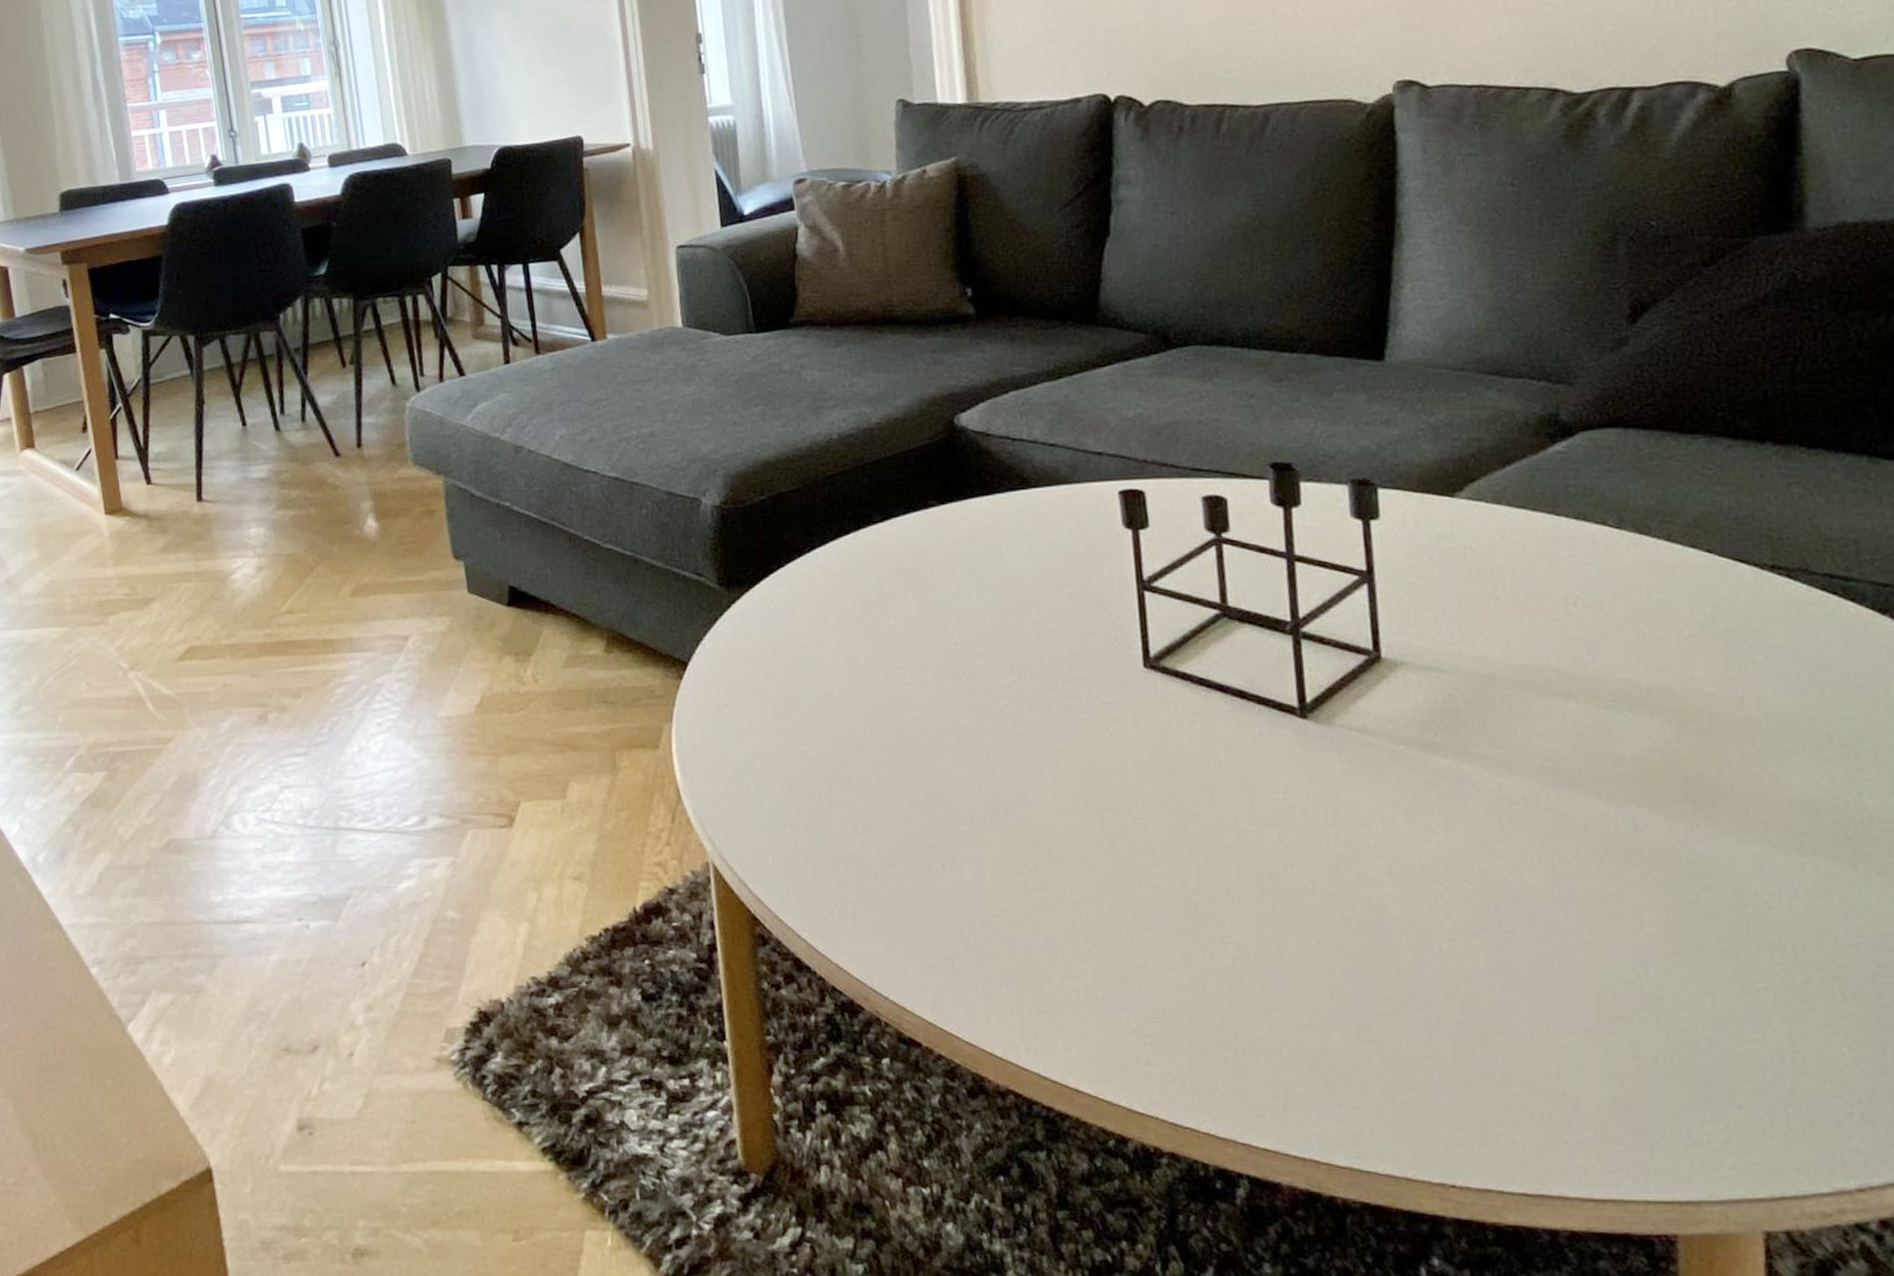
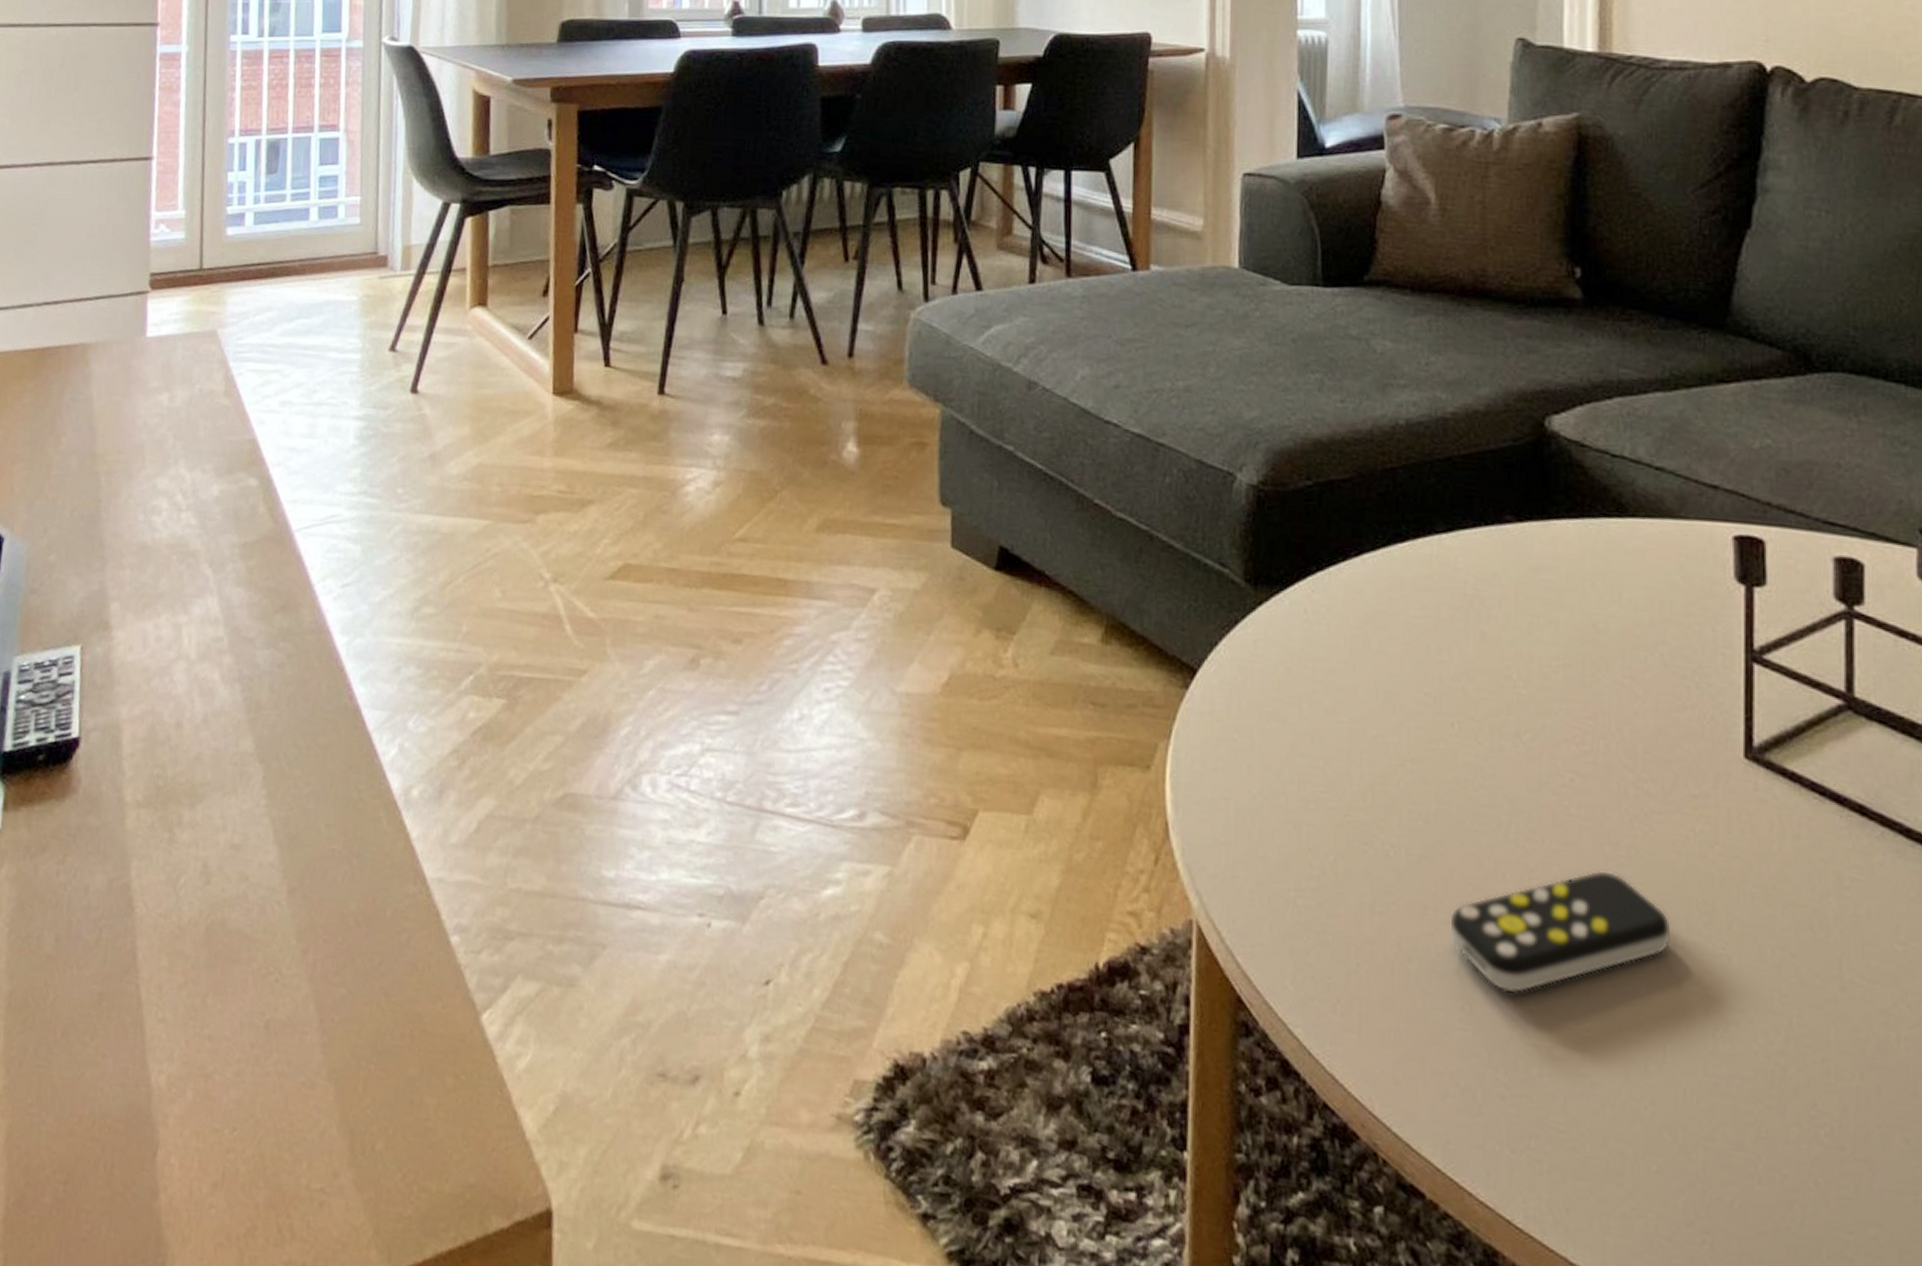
remote control: none [918,773,1098,879] -> present [1450,870,1670,994]

